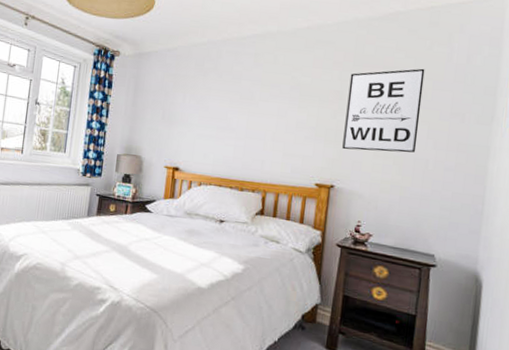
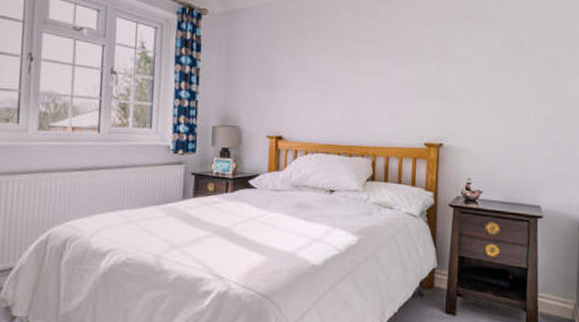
wall art: present [342,68,425,153] -> none [448,19,521,106]

